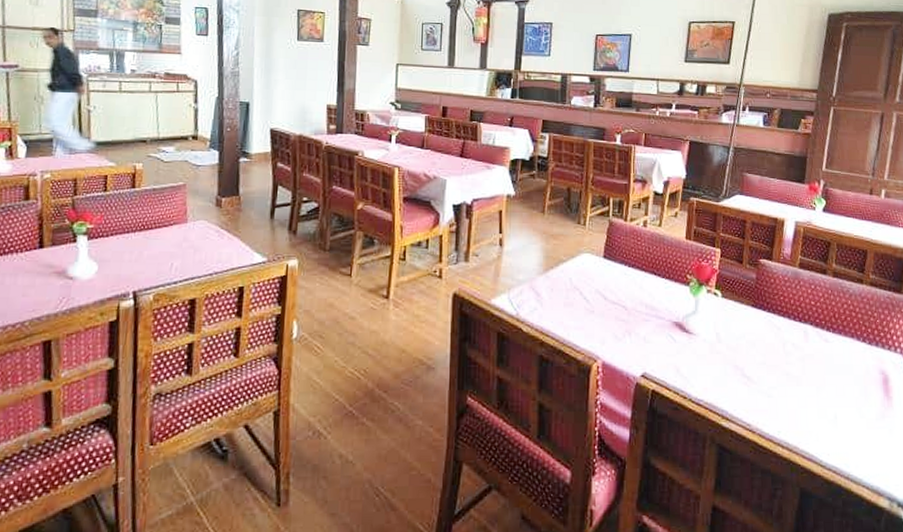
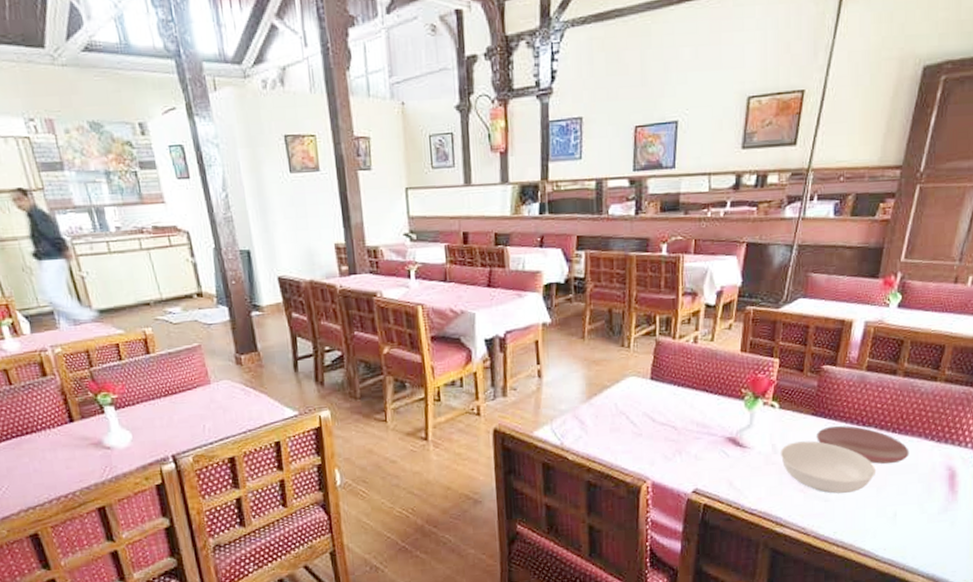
bowl: none [723,332,815,389] -> present [780,441,877,494]
plate: none [757,319,844,362] -> present [817,425,909,464]

